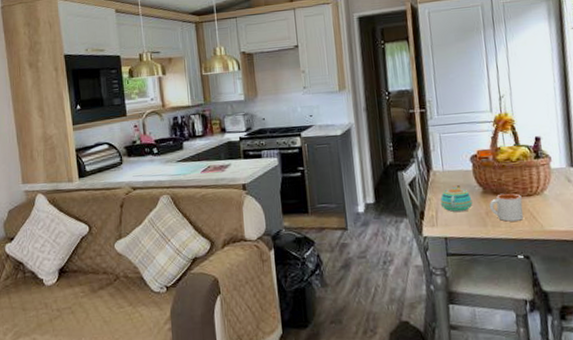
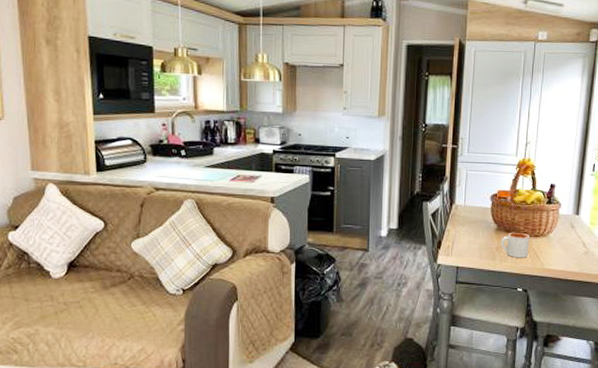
teapot: present [440,185,473,212] -> none [457,220,486,244]

